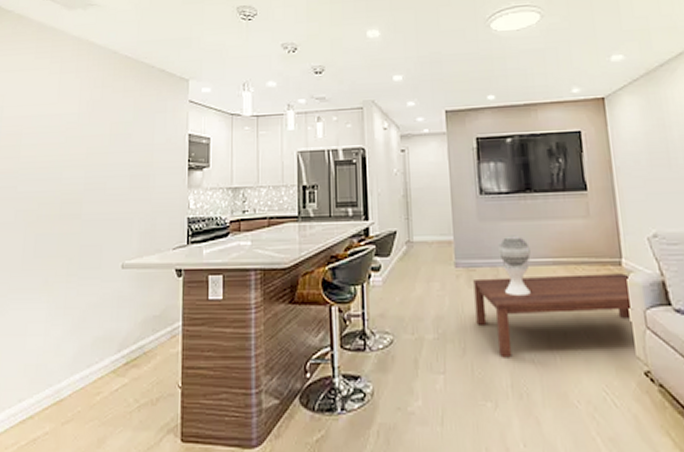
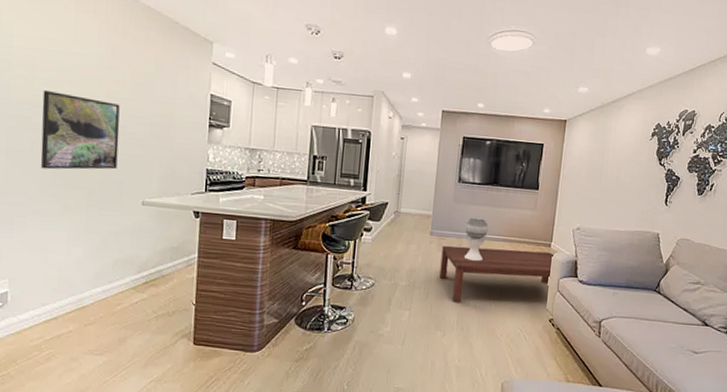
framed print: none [23,155,100,240] -> present [40,89,120,170]

